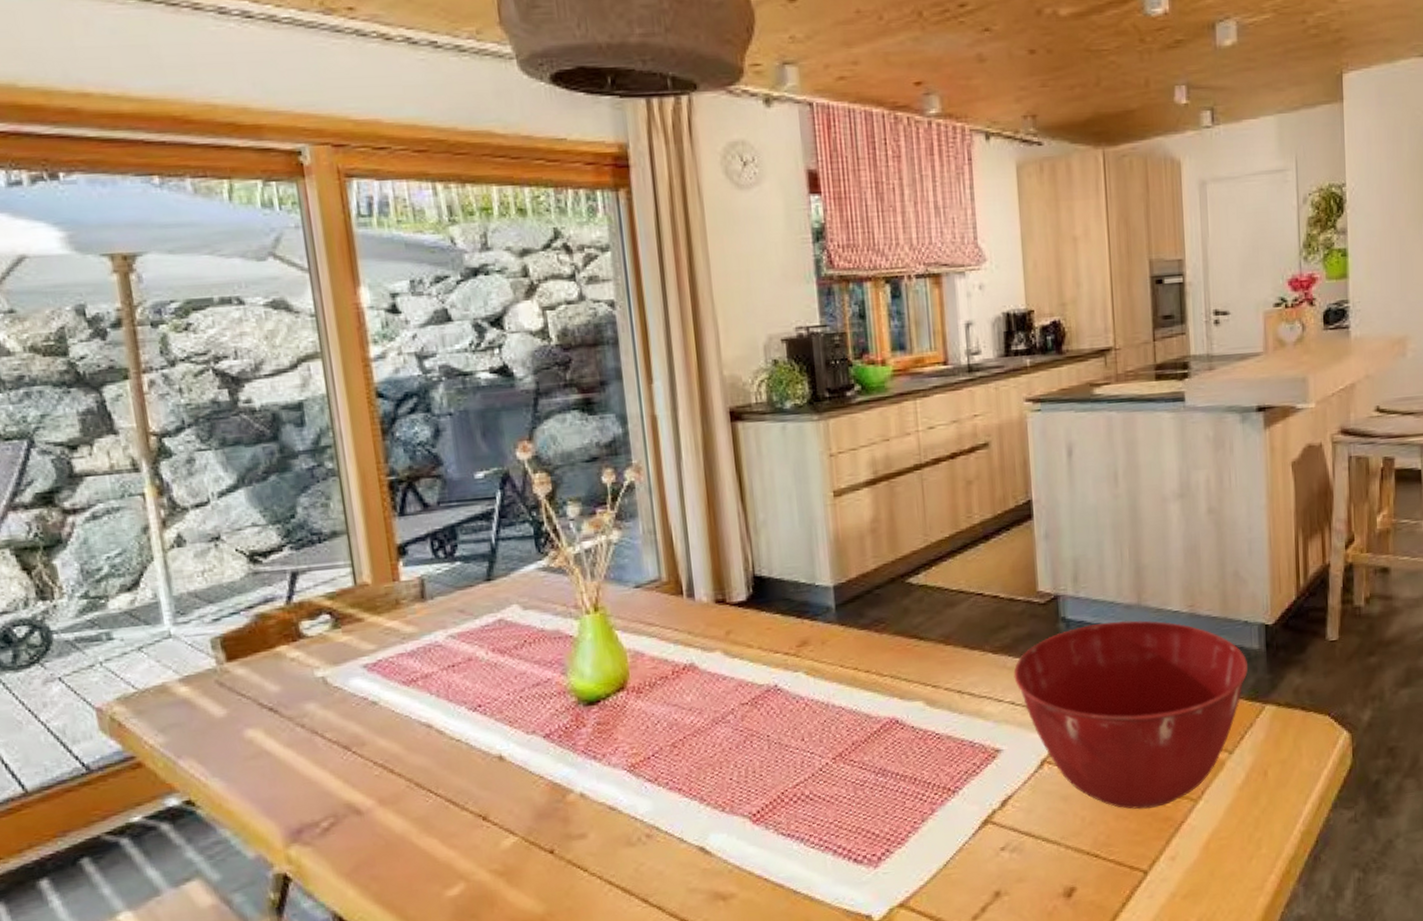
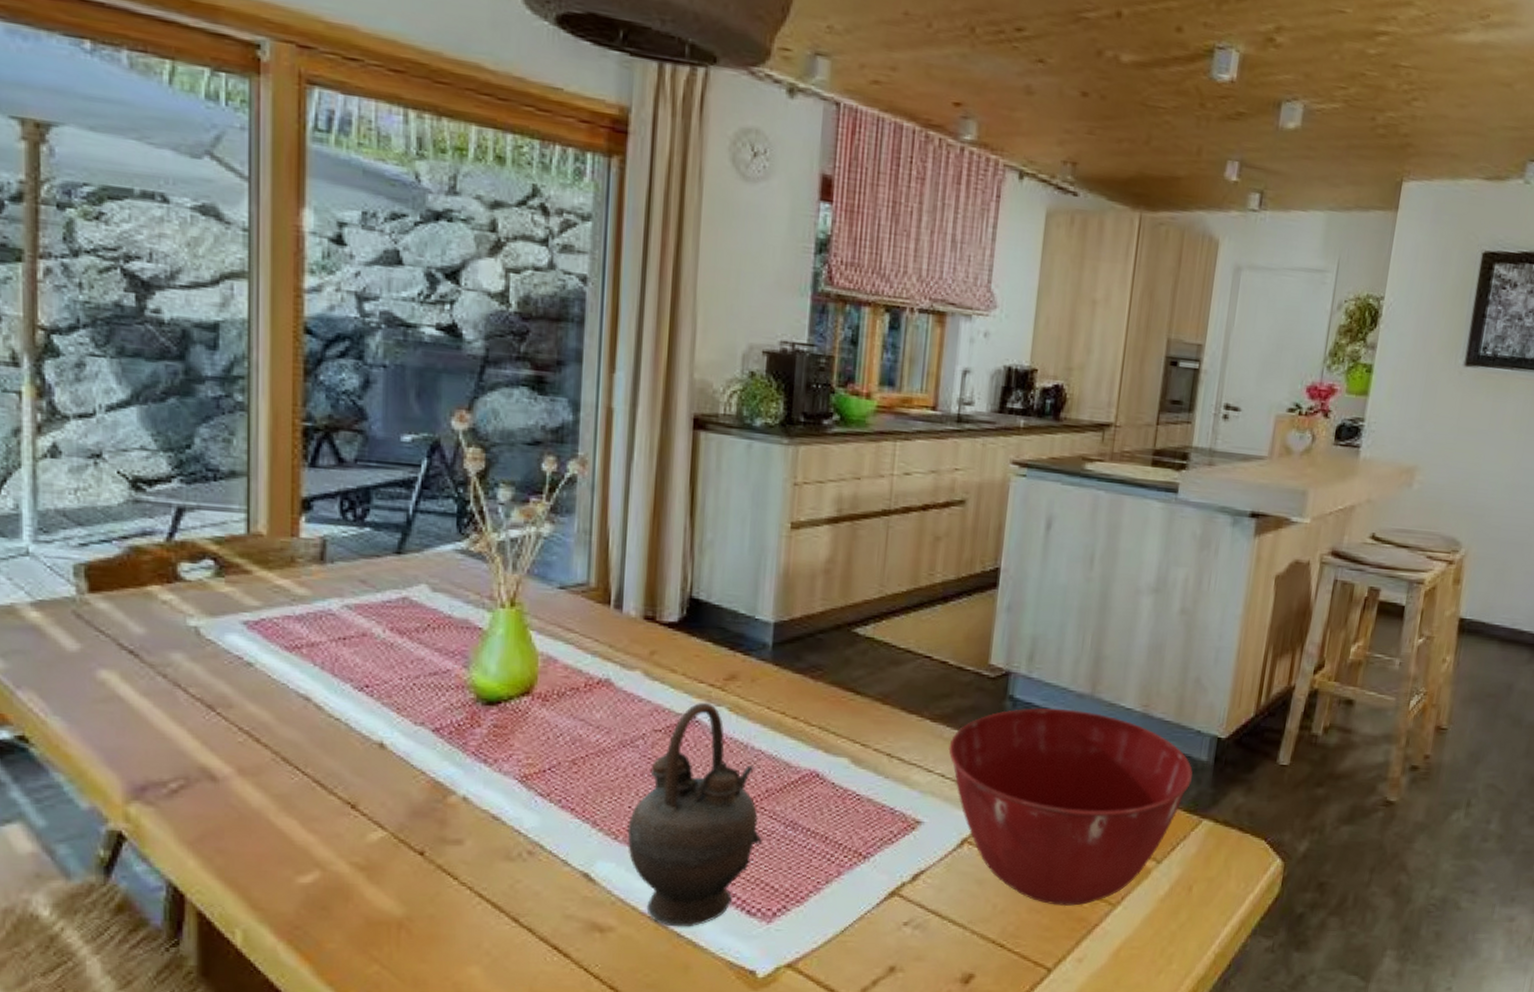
teapot: none [732,670,857,885] -> present [627,702,762,927]

